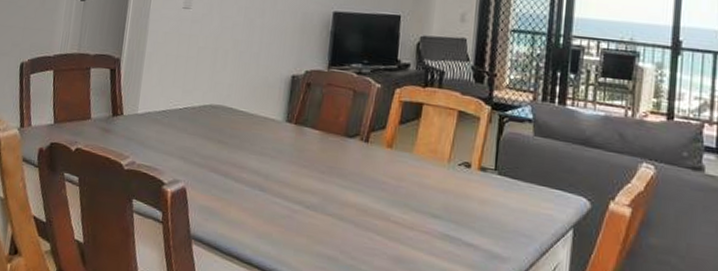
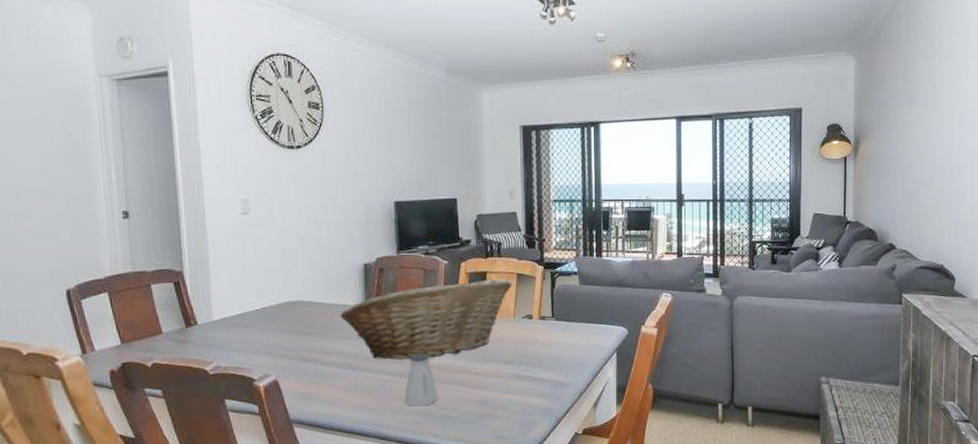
fruit basket: none [258,107,452,195] -> present [340,278,512,360]
saltshaker: none [310,186,350,249] -> present [404,353,439,406]

